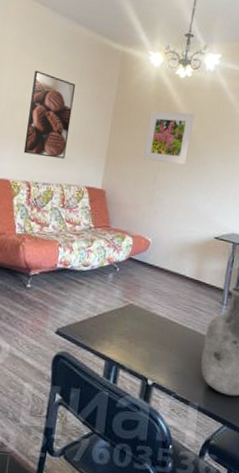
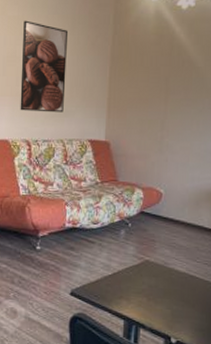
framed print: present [144,110,195,166] -> none [148,48,202,107]

